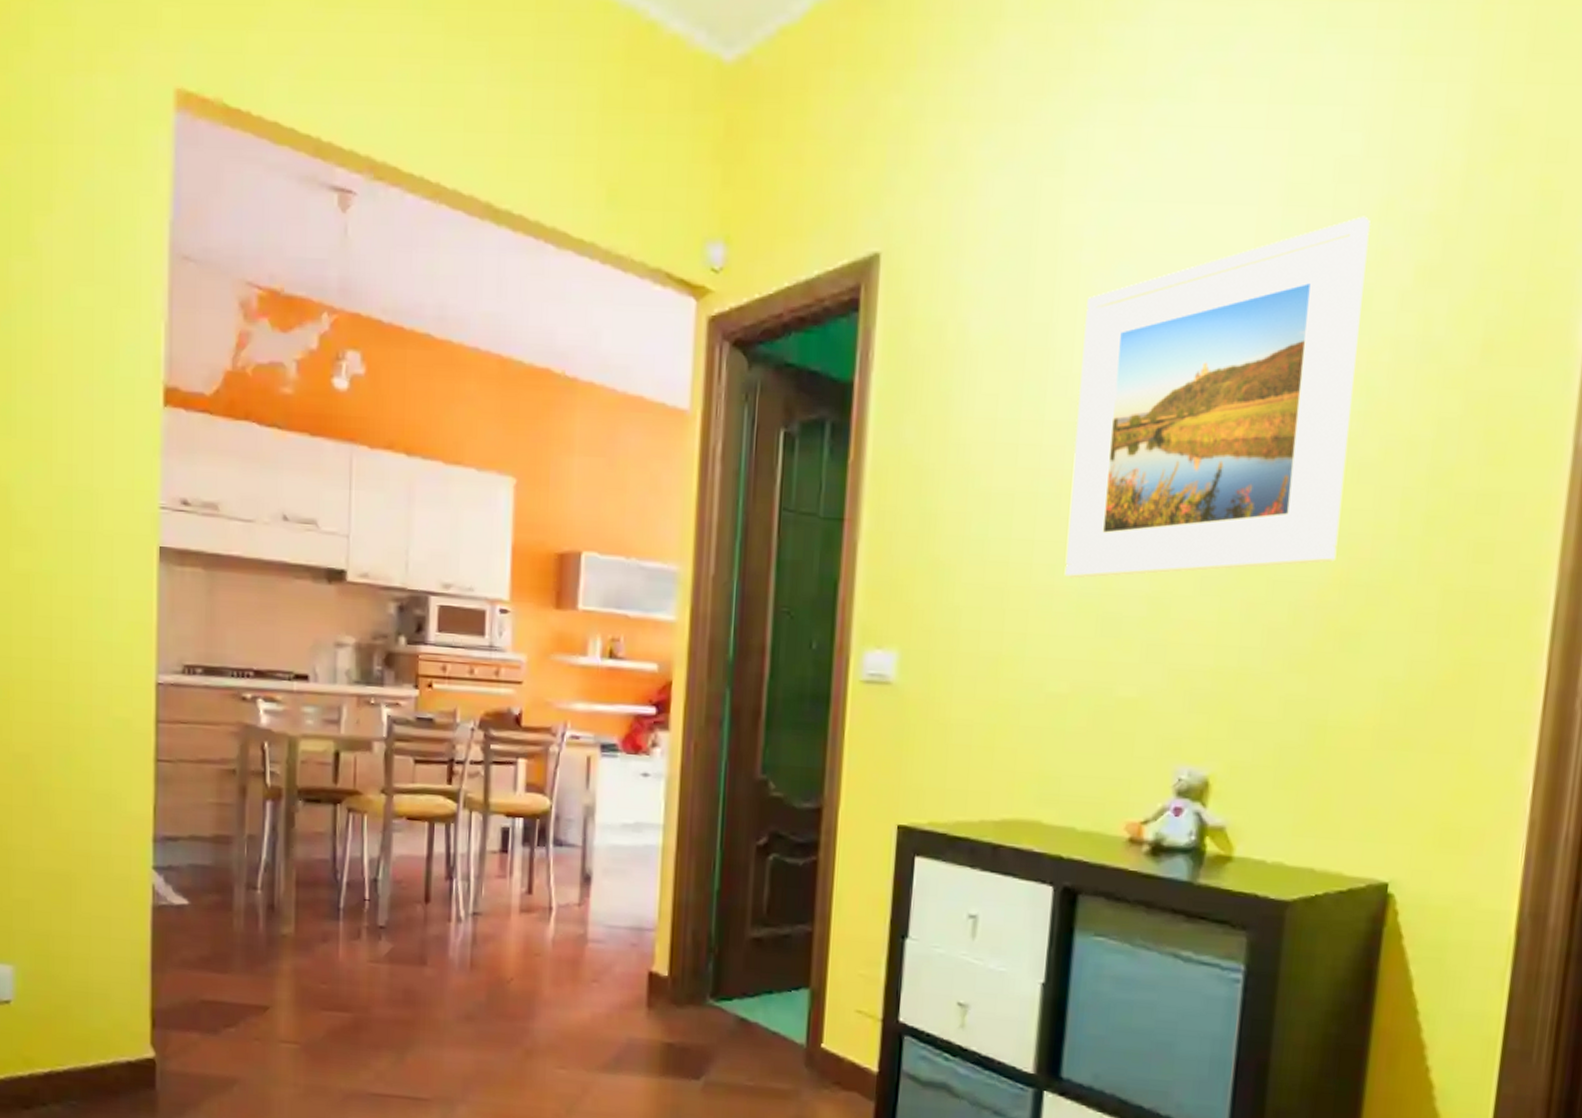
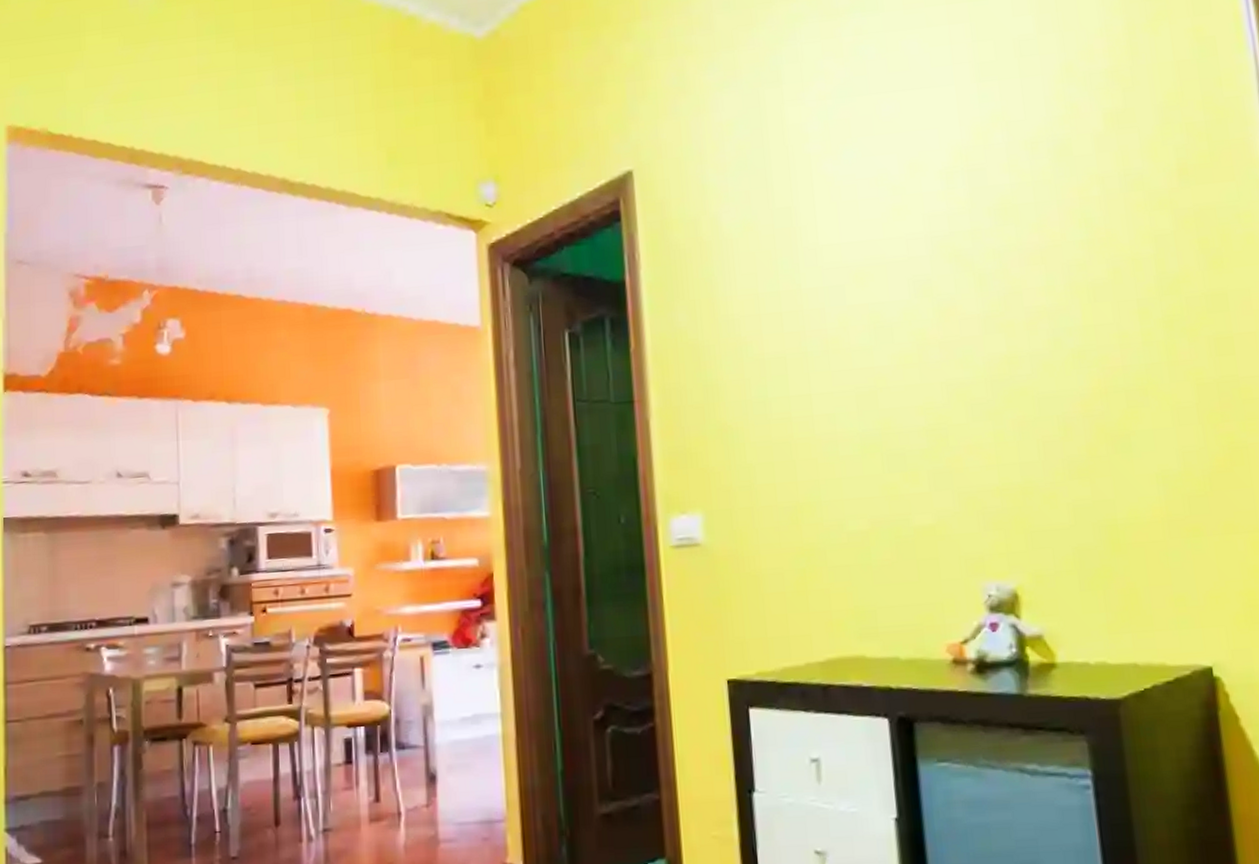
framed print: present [1064,216,1370,579] -> none [821,80,1091,424]

